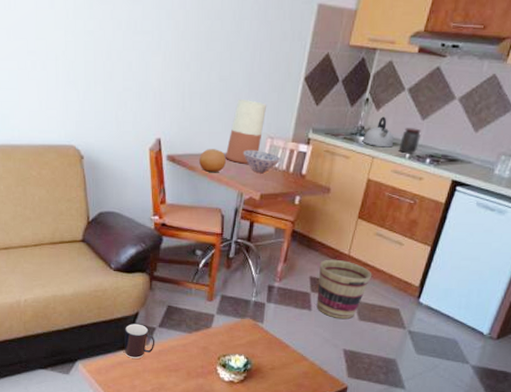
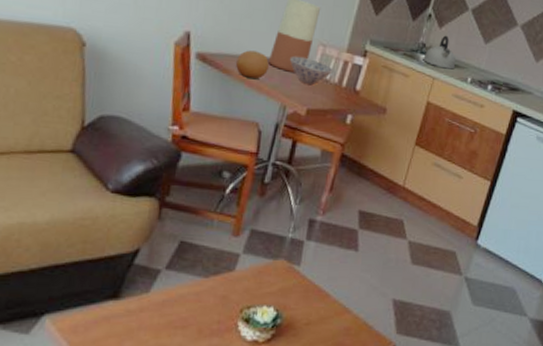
mug: present [124,324,155,359] -> none [114,264,159,313]
basket: present [316,259,372,320] -> none [364,190,428,263]
jar: present [399,127,421,154] -> none [460,49,484,79]

